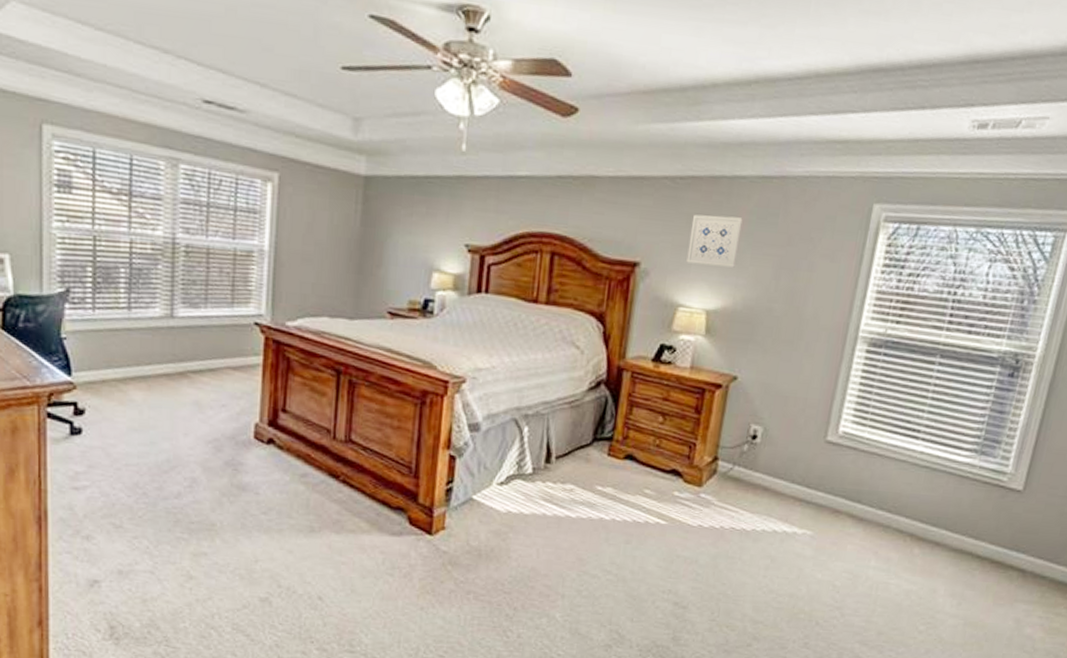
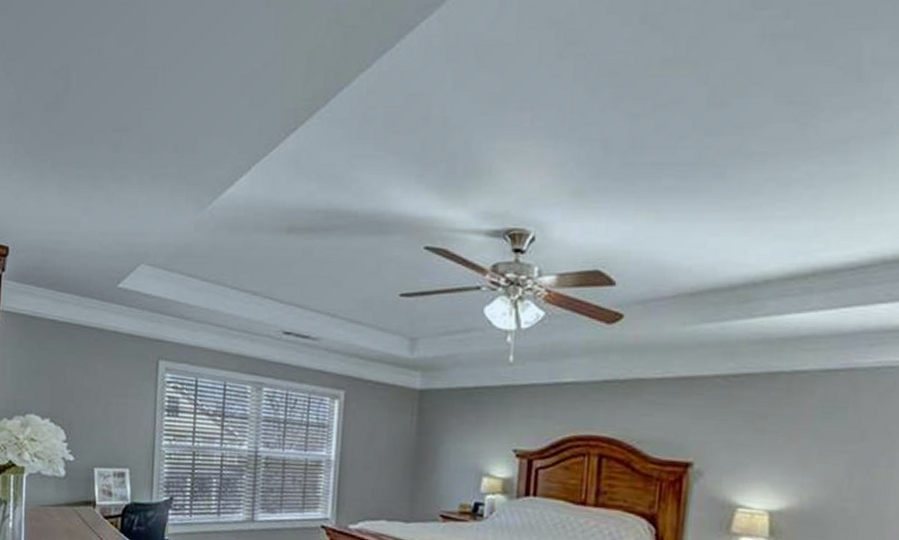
wall art: present [686,214,743,268] -> none [744,412,806,466]

